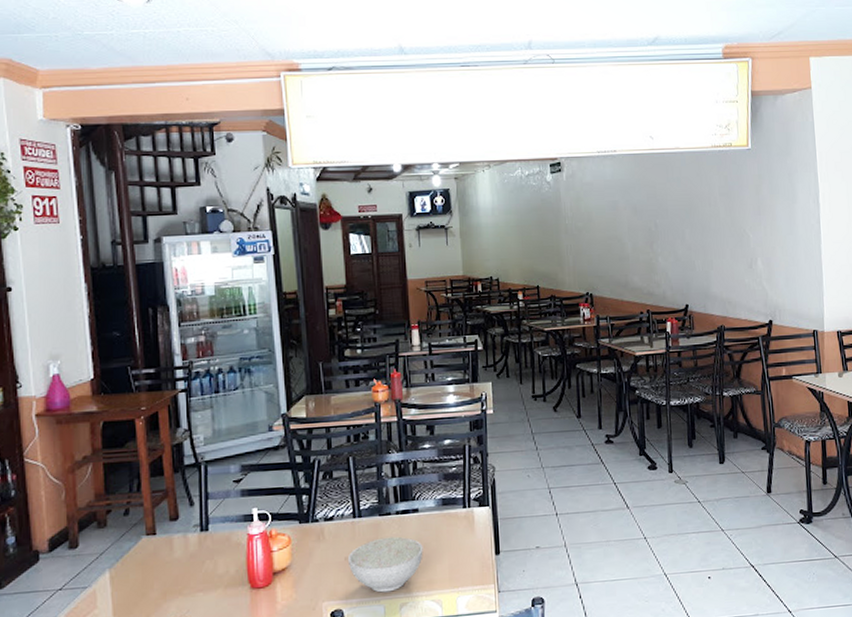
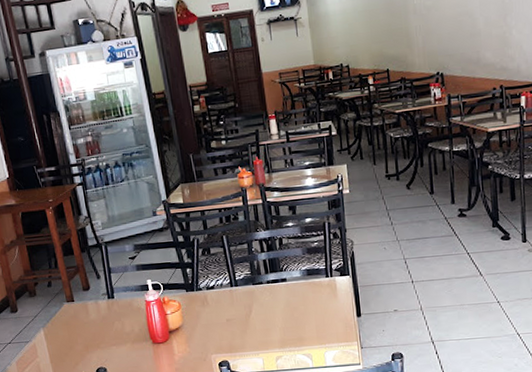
bowl: present [347,536,423,593] -> none [228,302,293,348]

